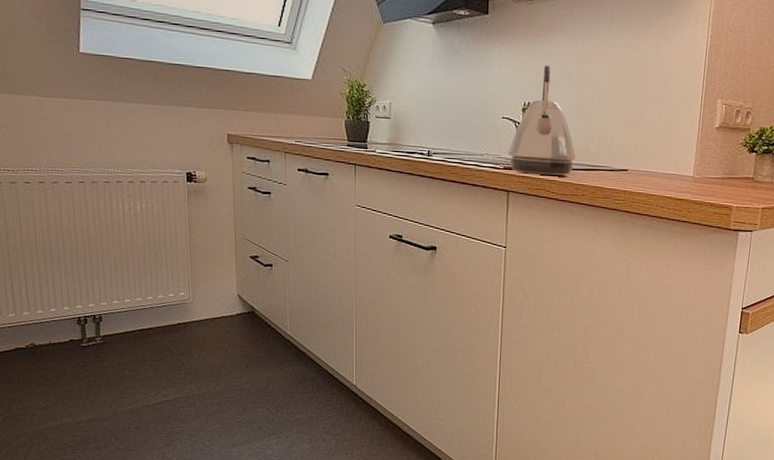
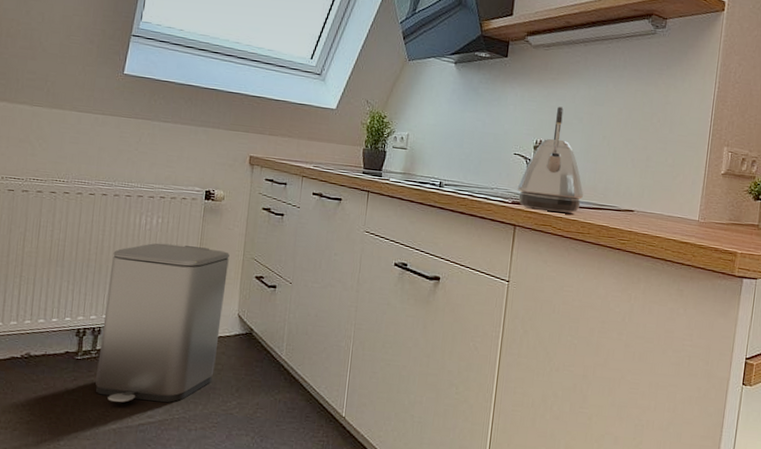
pedal bin: none [101,228,222,385] -> present [95,243,230,403]

